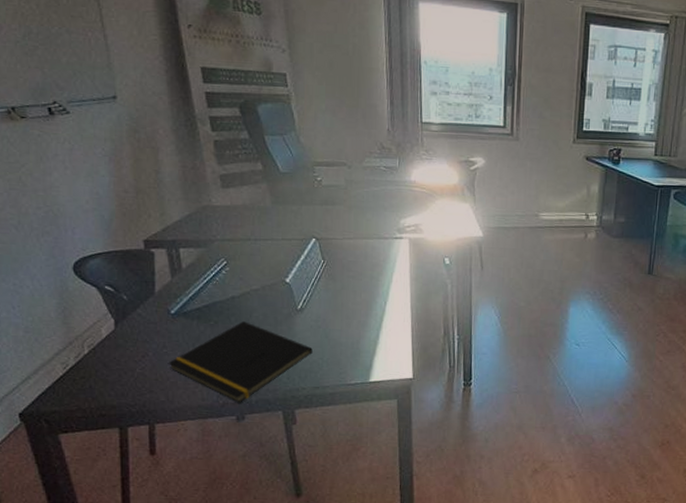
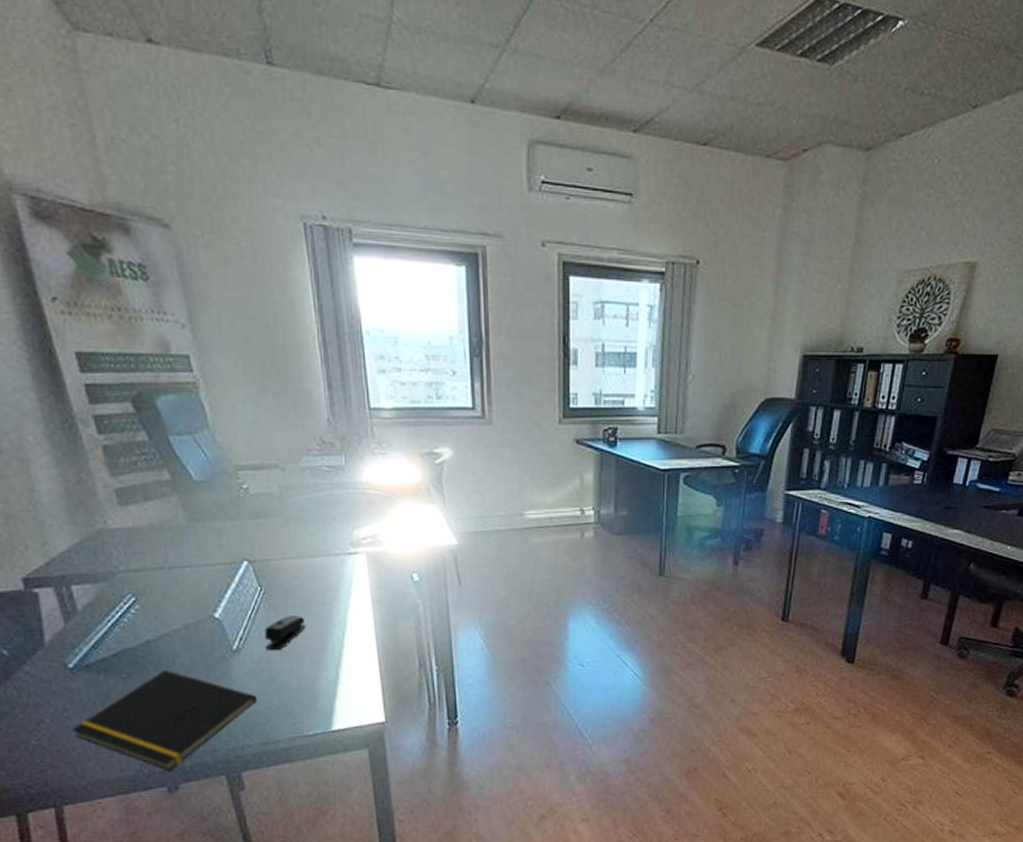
stapler: none [323,285,357,313] -> present [265,615,306,651]

